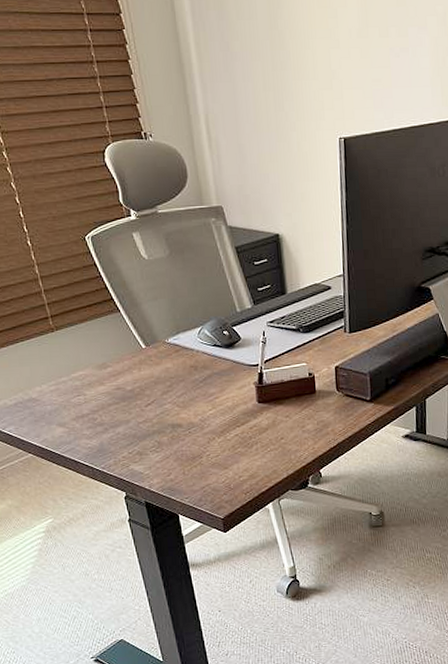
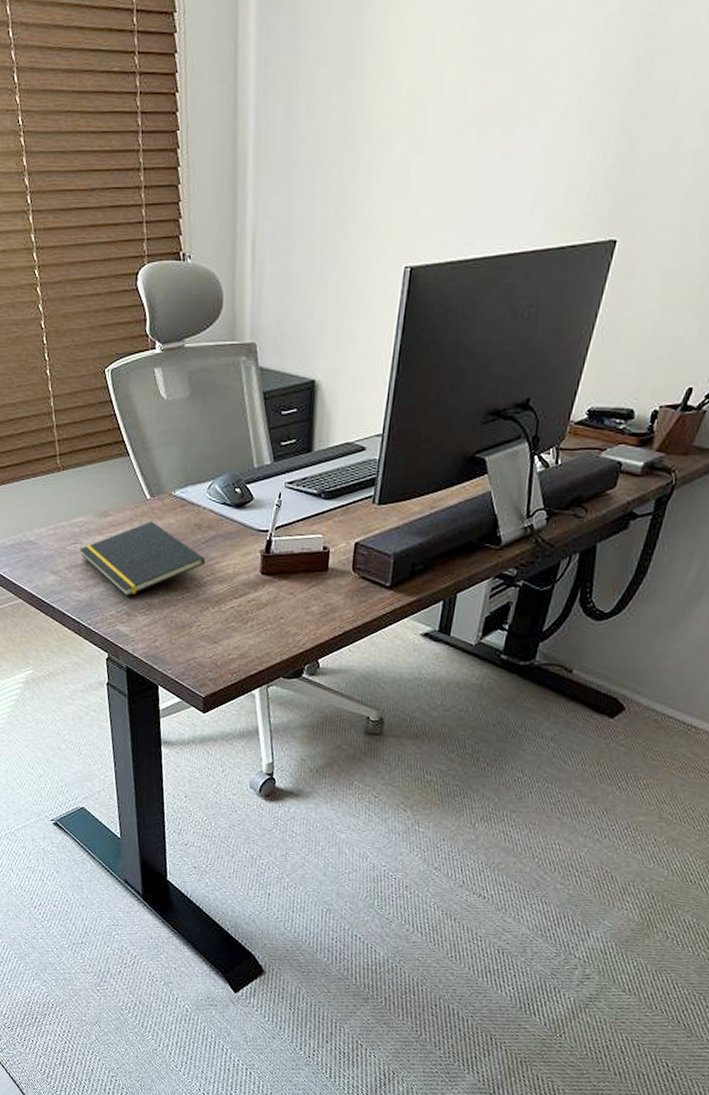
notepad: none [83,367,206,438] -> present [79,521,206,597]

